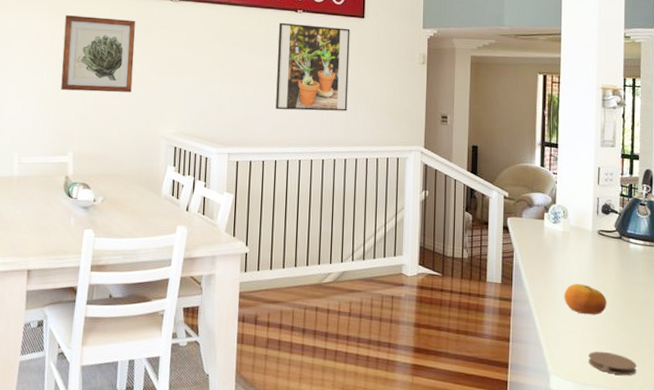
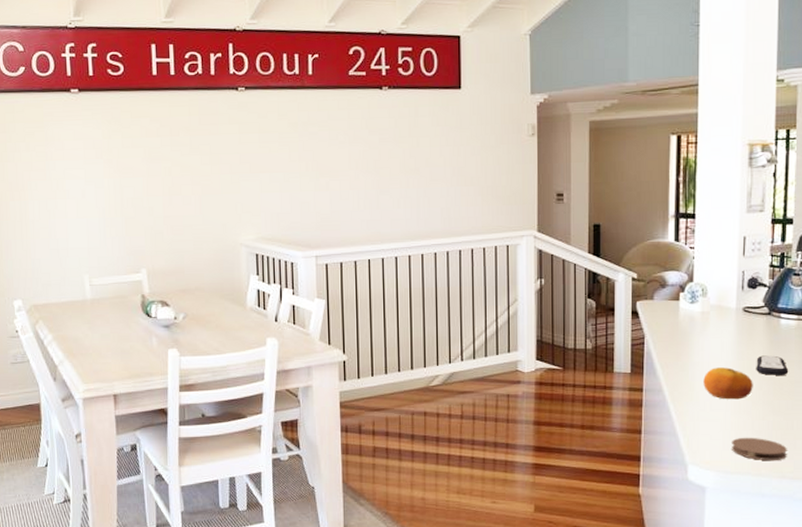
wall art: present [61,15,136,93] -> none [121,117,203,202]
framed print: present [275,22,350,112] -> none [361,102,447,203]
remote control: none [609,275,637,296] -> present [756,355,789,376]

